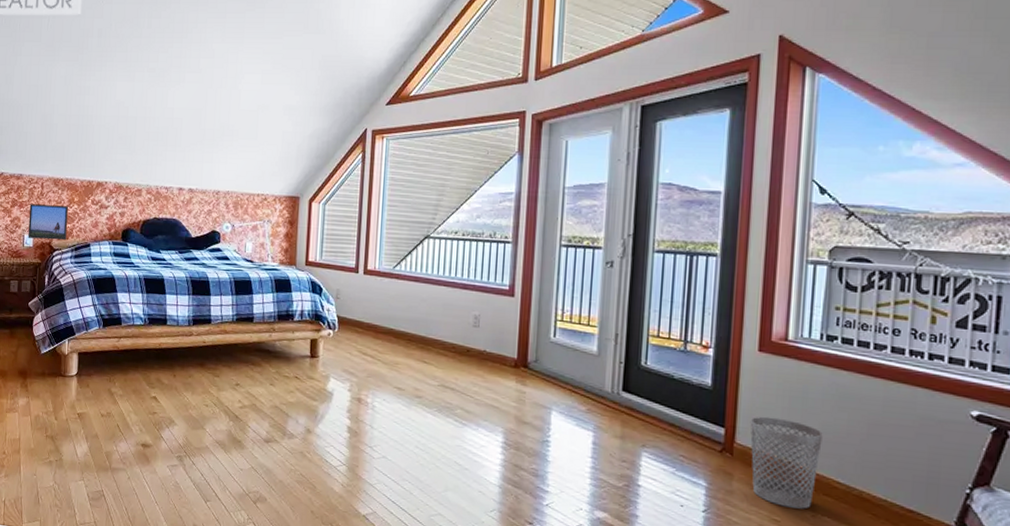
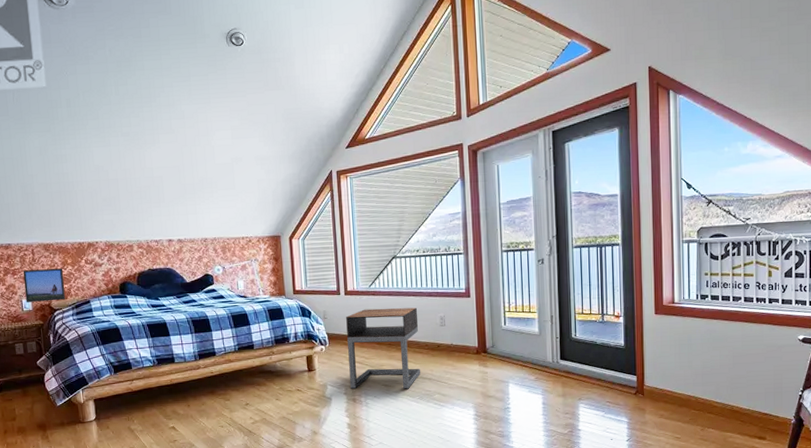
nightstand: none [357,293,447,397] -> present [346,307,420,389]
wastebasket: present [750,416,823,509] -> none [653,362,704,427]

